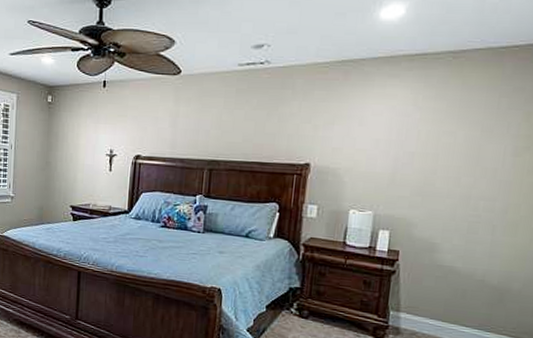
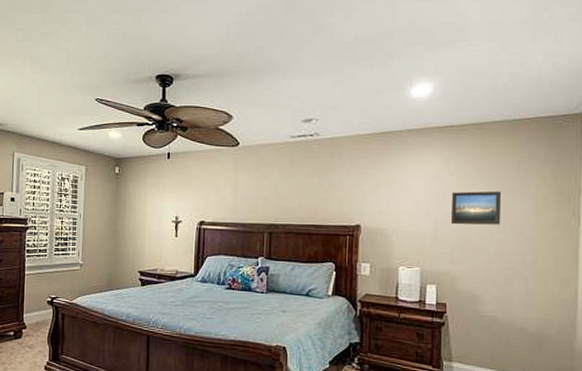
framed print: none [412,129,476,168] -> present [450,191,502,225]

